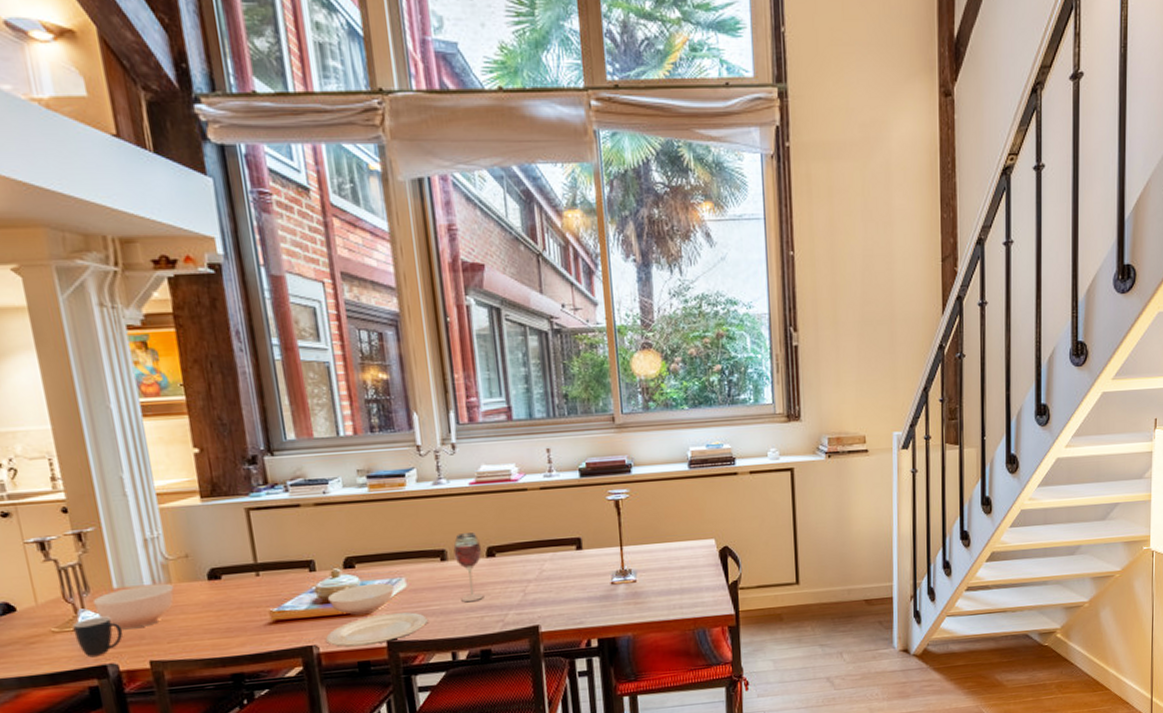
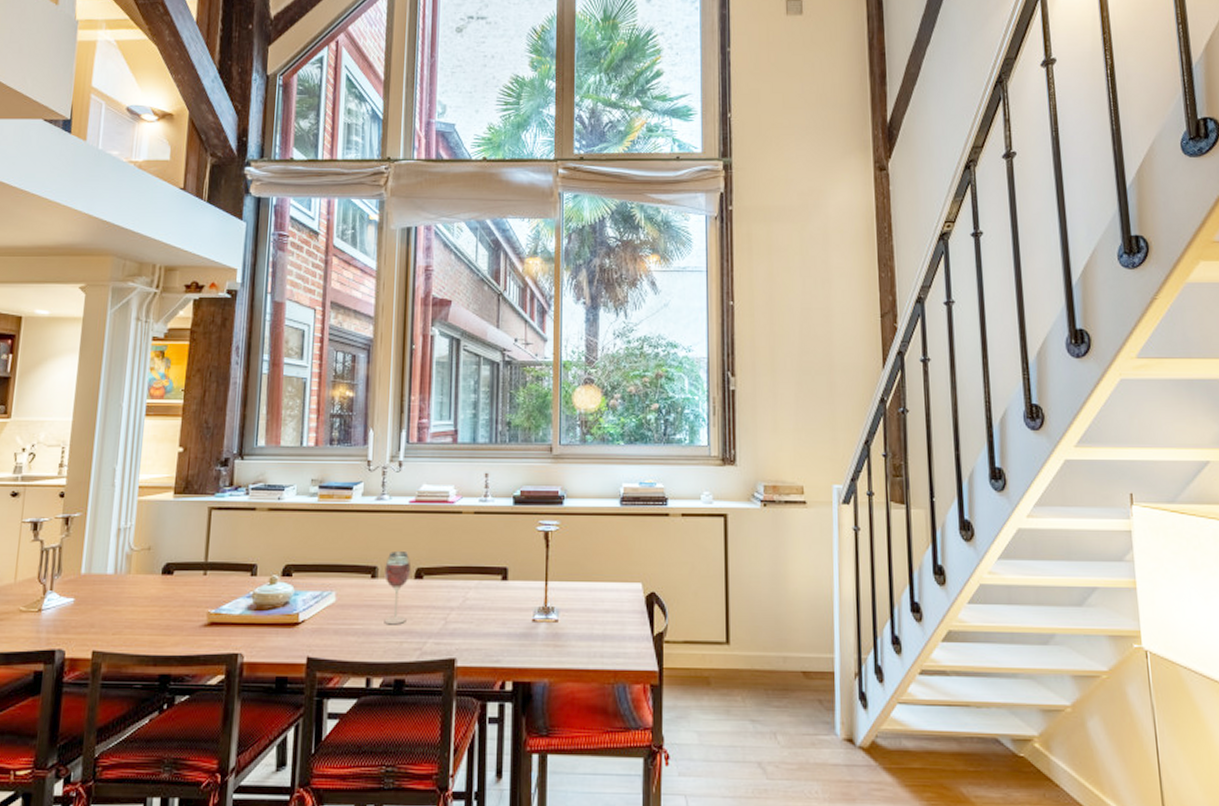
mug: present [72,616,123,658] -> none [37,600,78,641]
bowl: present [92,583,175,630] -> none [60,573,132,616]
plate: present [326,612,429,647] -> none [252,627,350,660]
bowl: present [327,582,395,616] -> none [261,594,324,627]

